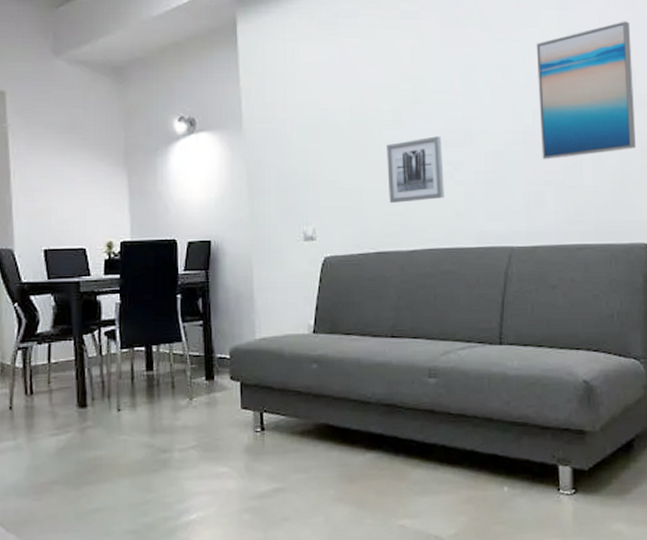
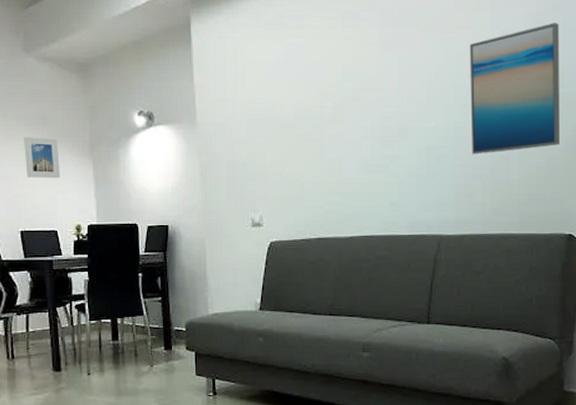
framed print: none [50,146,91,190] -> present [24,137,61,178]
wall art: present [387,136,444,203] -> none [328,132,380,193]

